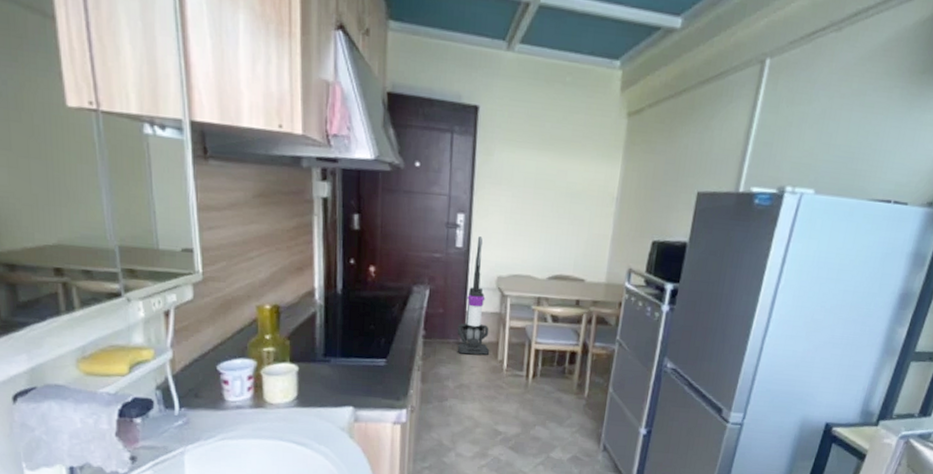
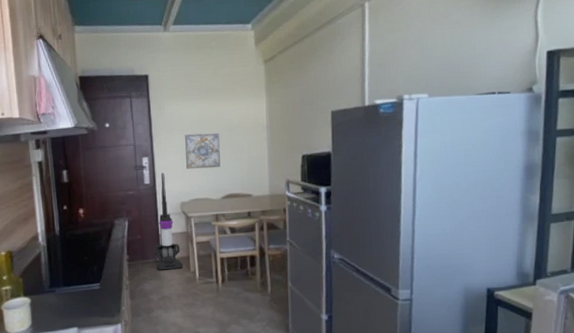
wall art: none [509,192,558,241] -> present [185,133,221,169]

